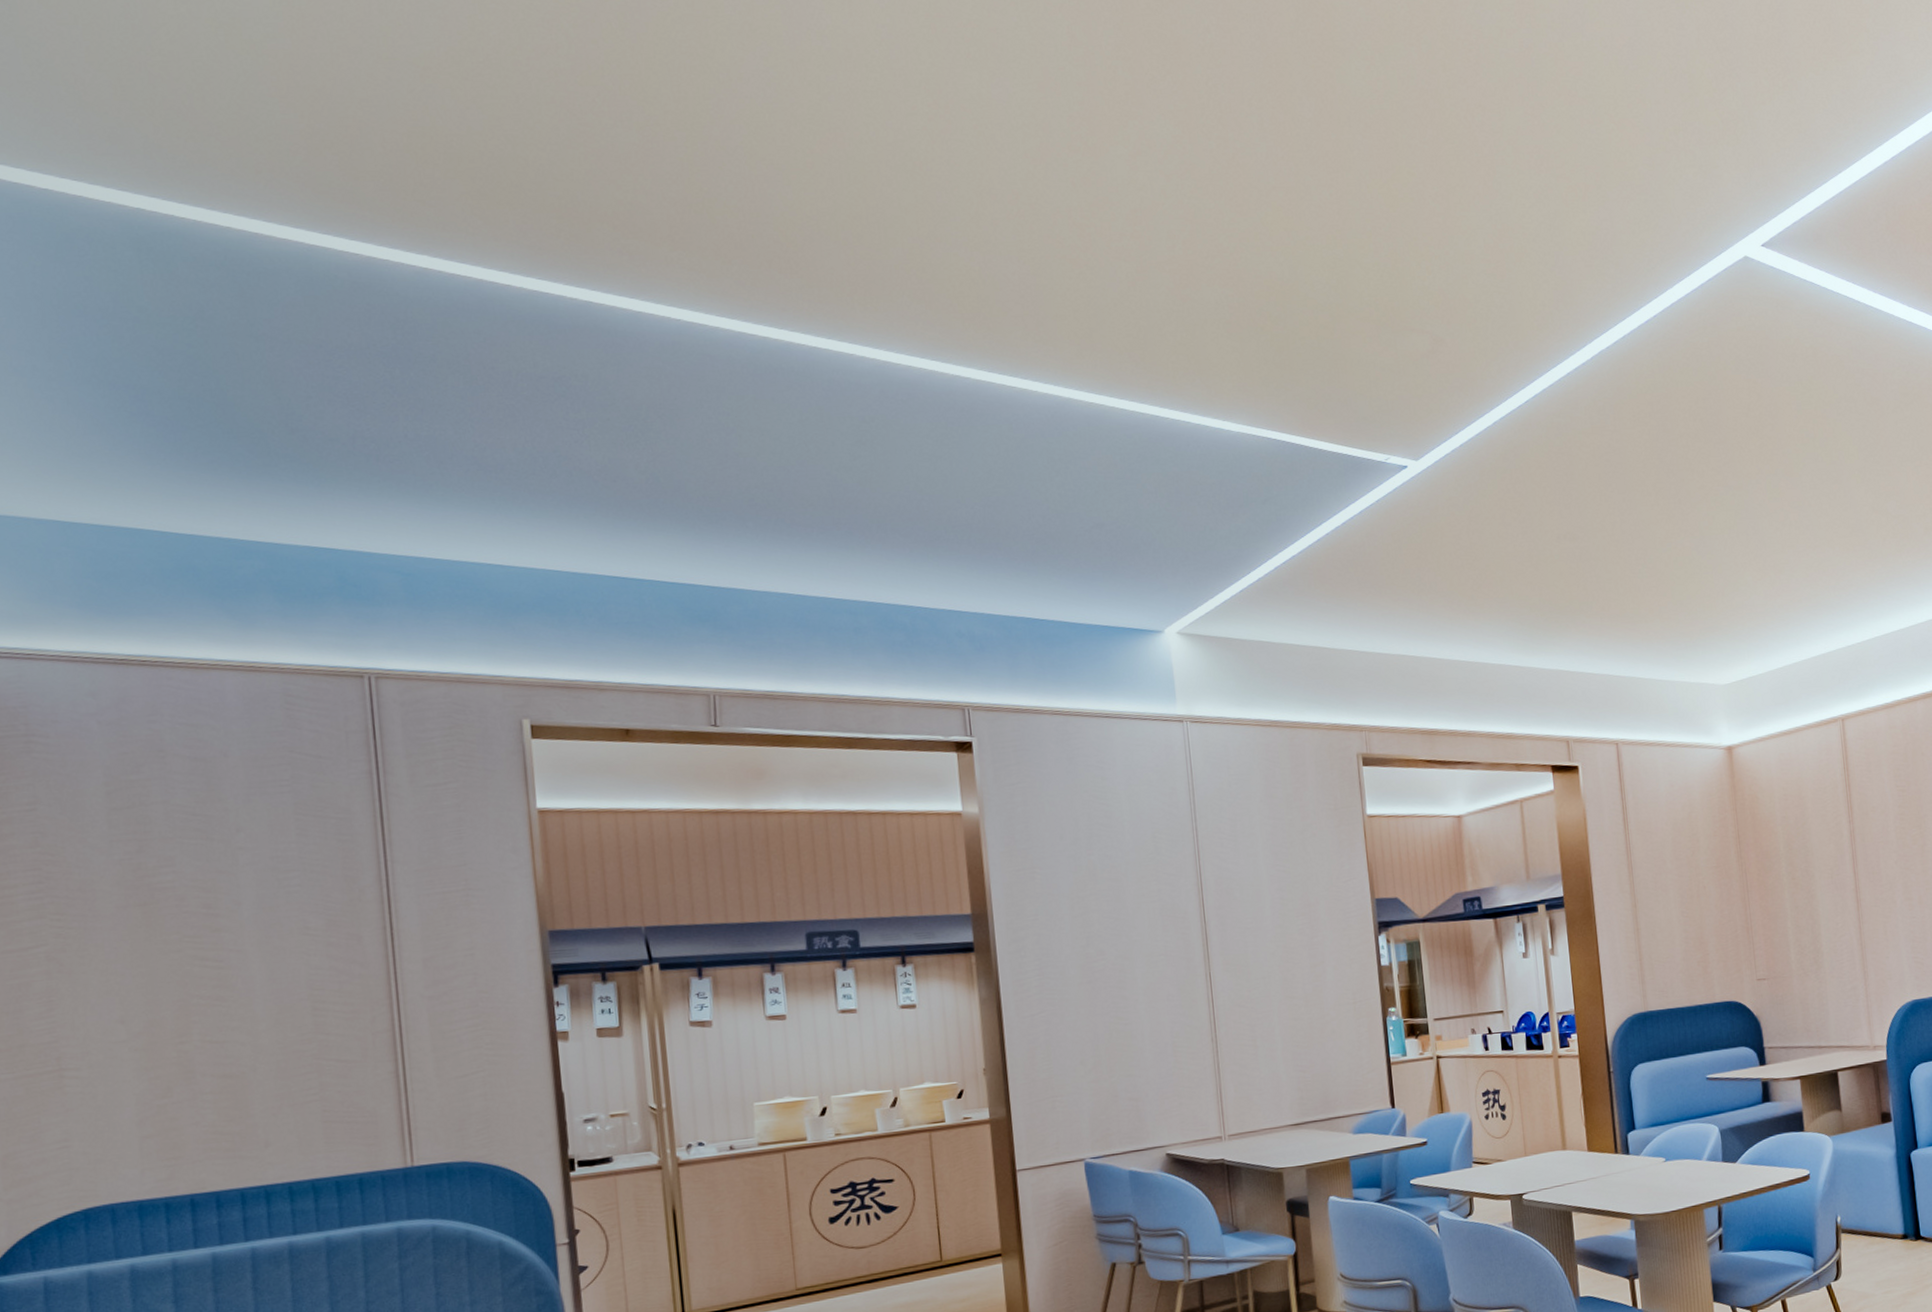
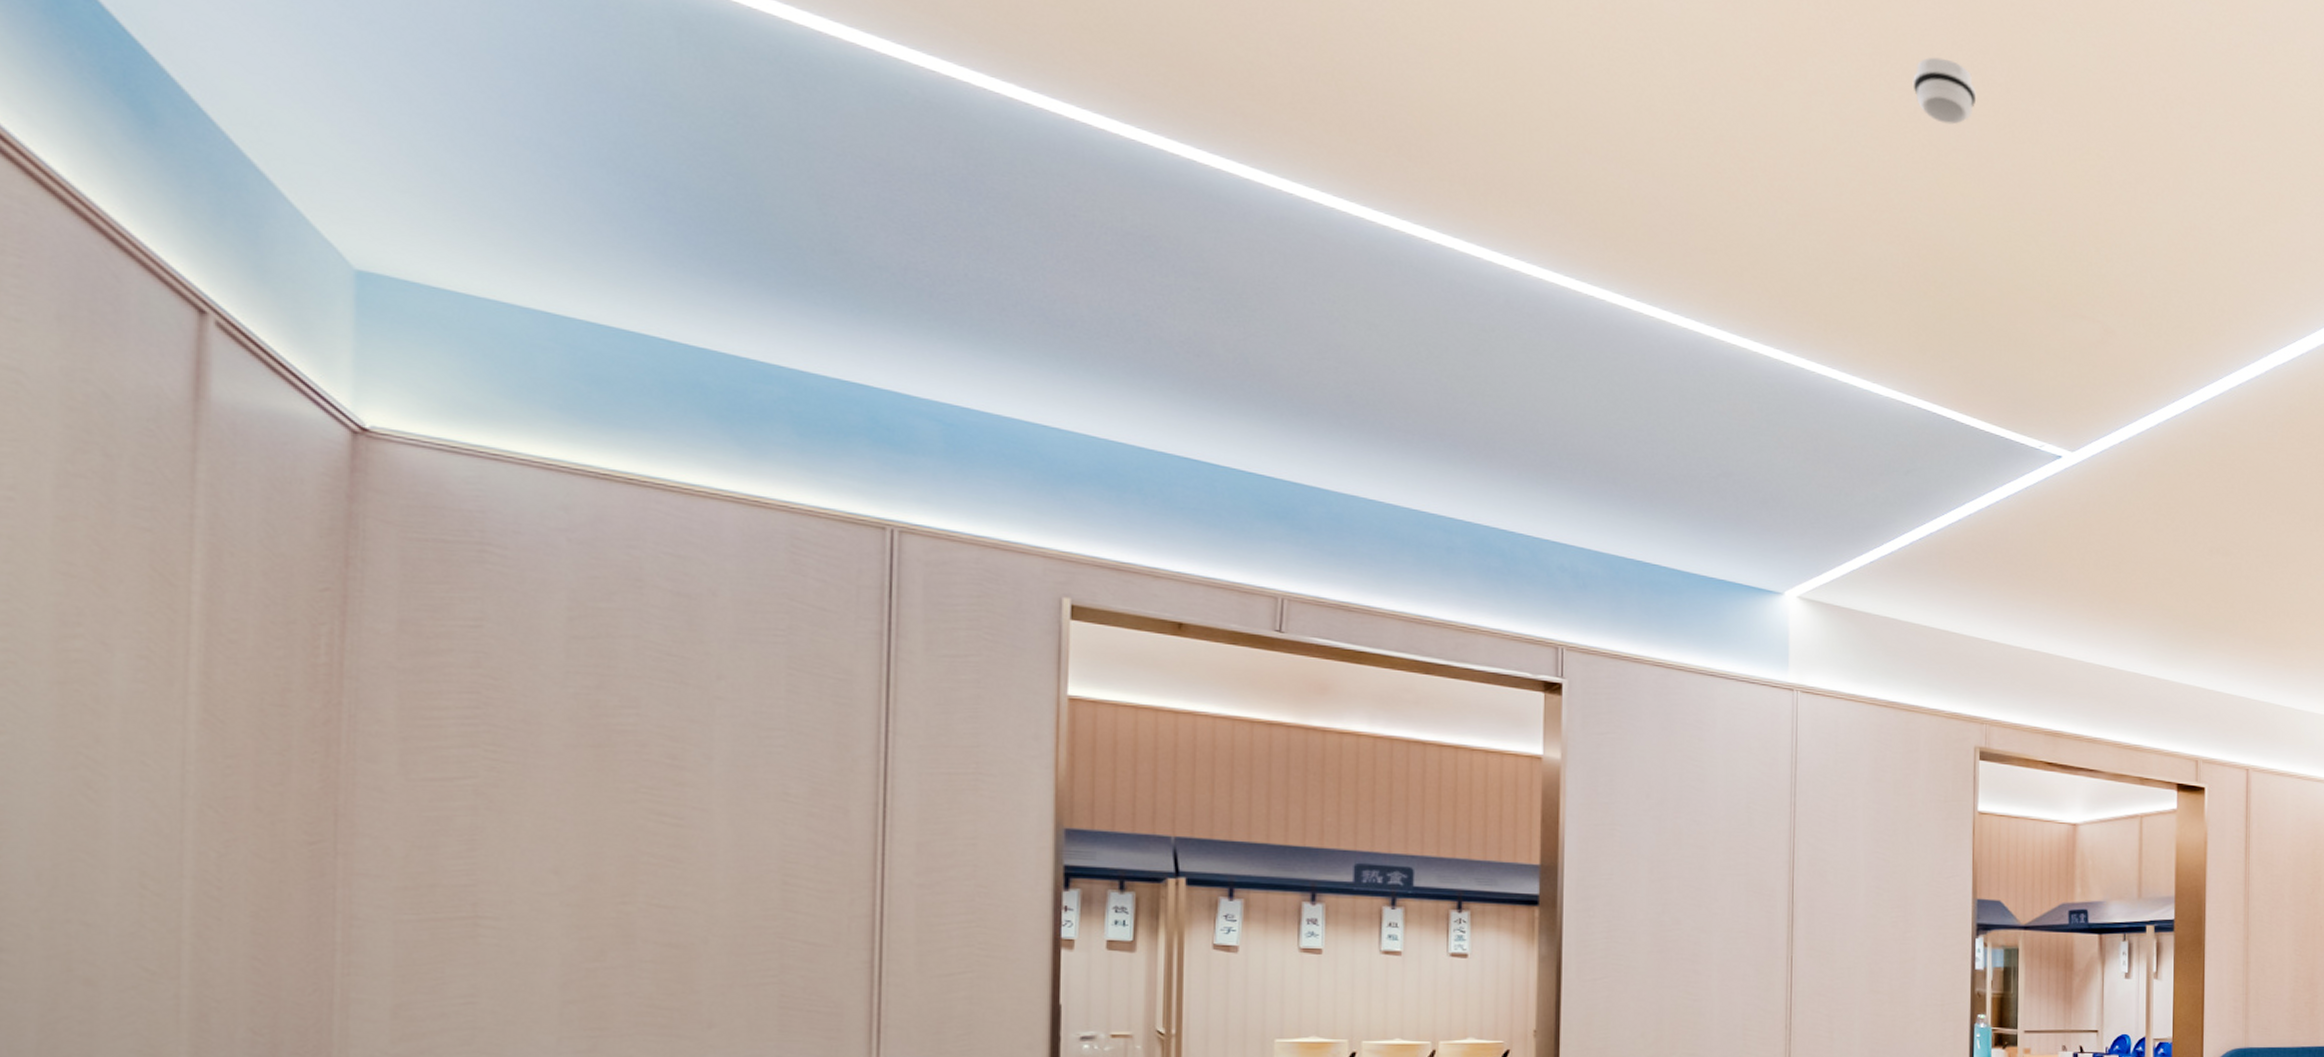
smoke detector: none [1227,103,1290,165] -> present [1913,57,1977,125]

